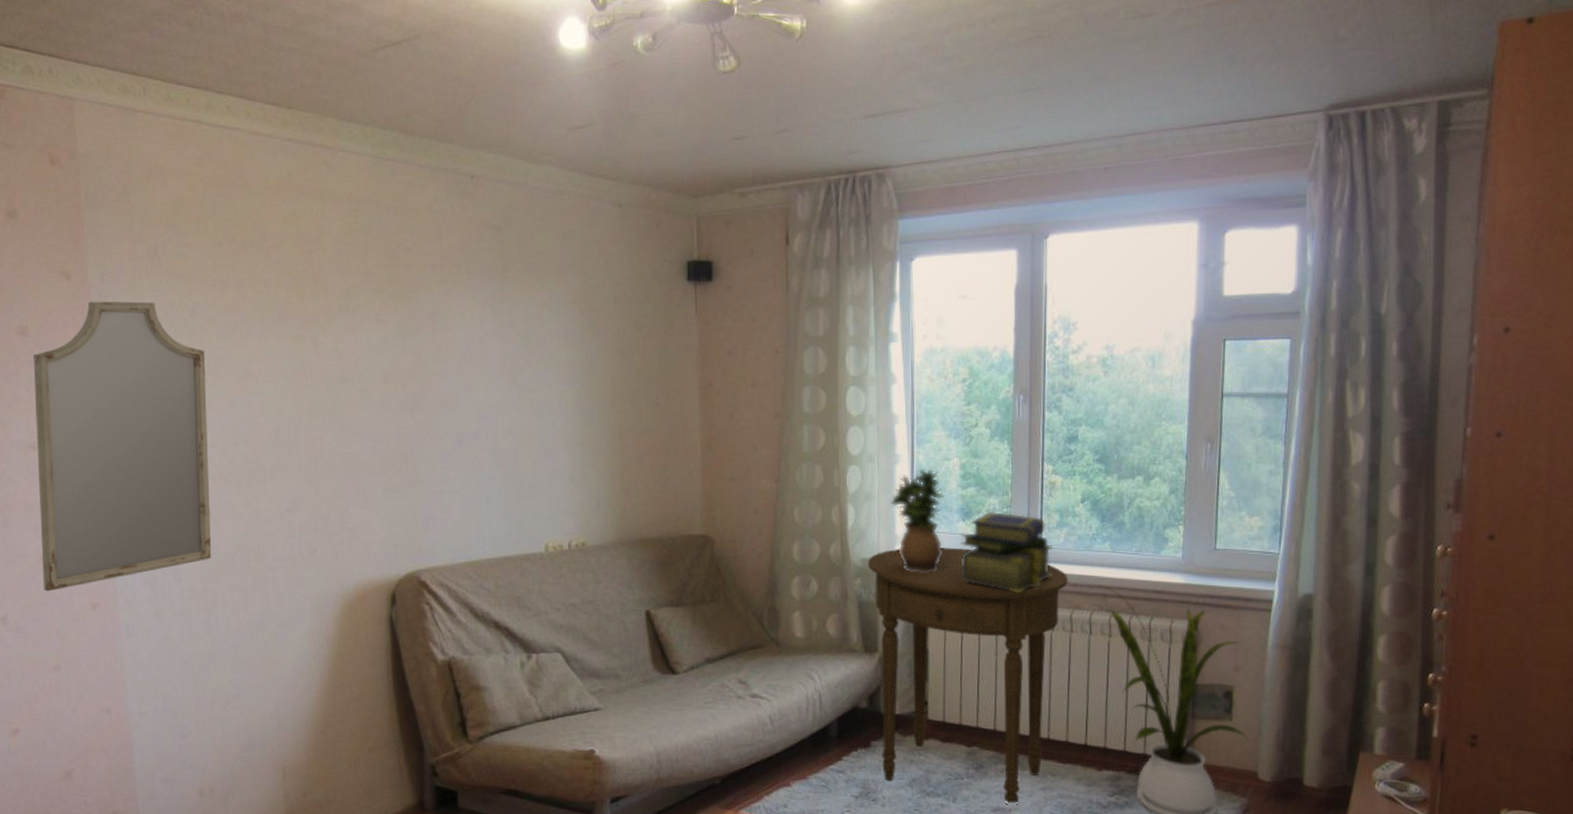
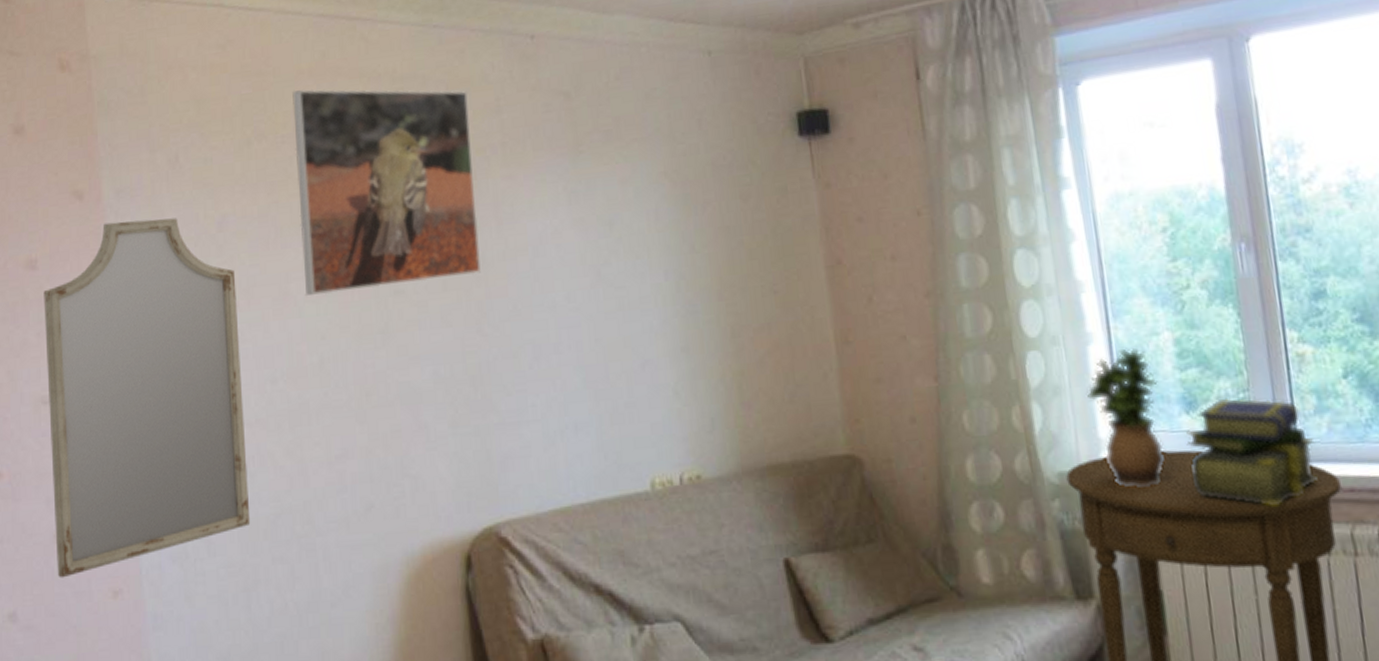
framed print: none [261,202,417,377] -> present [292,89,481,295]

